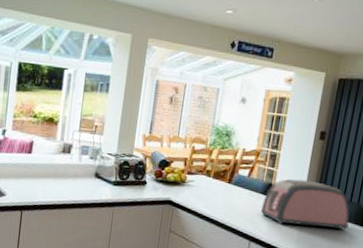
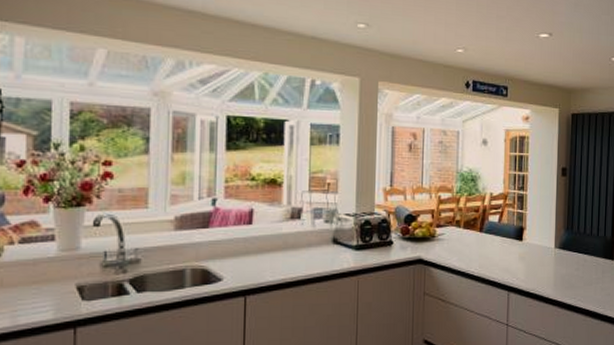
toaster: present [261,179,350,230] -> none [516,219,599,268]

